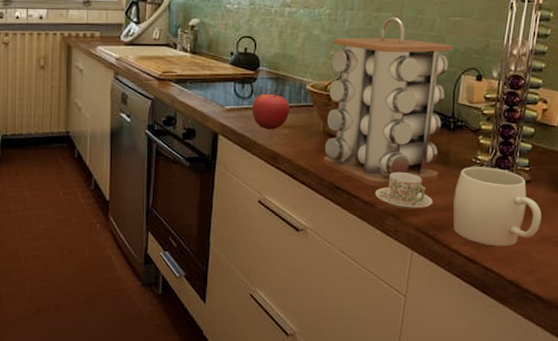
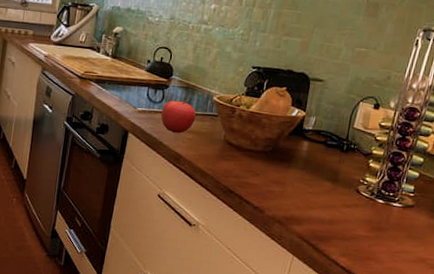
spice rack: present [323,16,454,187] -> none [220,42,356,196]
teacup: present [375,171,433,209] -> none [265,183,319,219]
mug: present [453,166,542,247] -> none [334,186,420,263]

